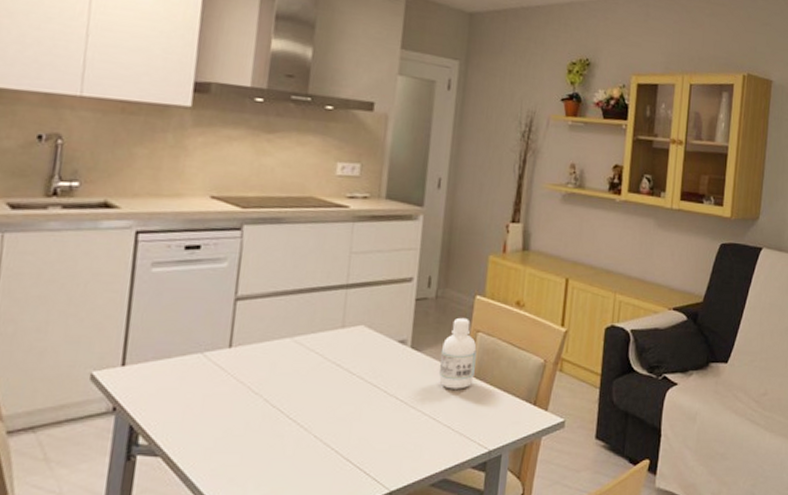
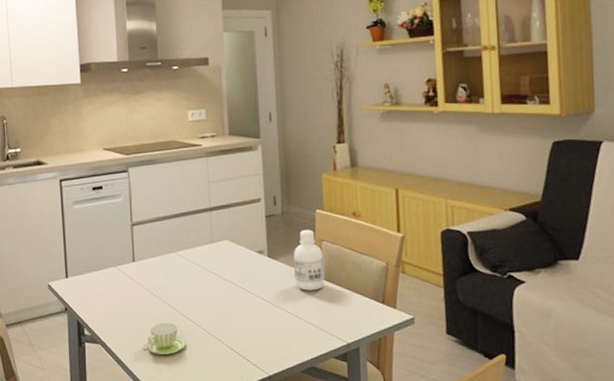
cup: none [224,428,288,469] -> present [142,323,186,355]

